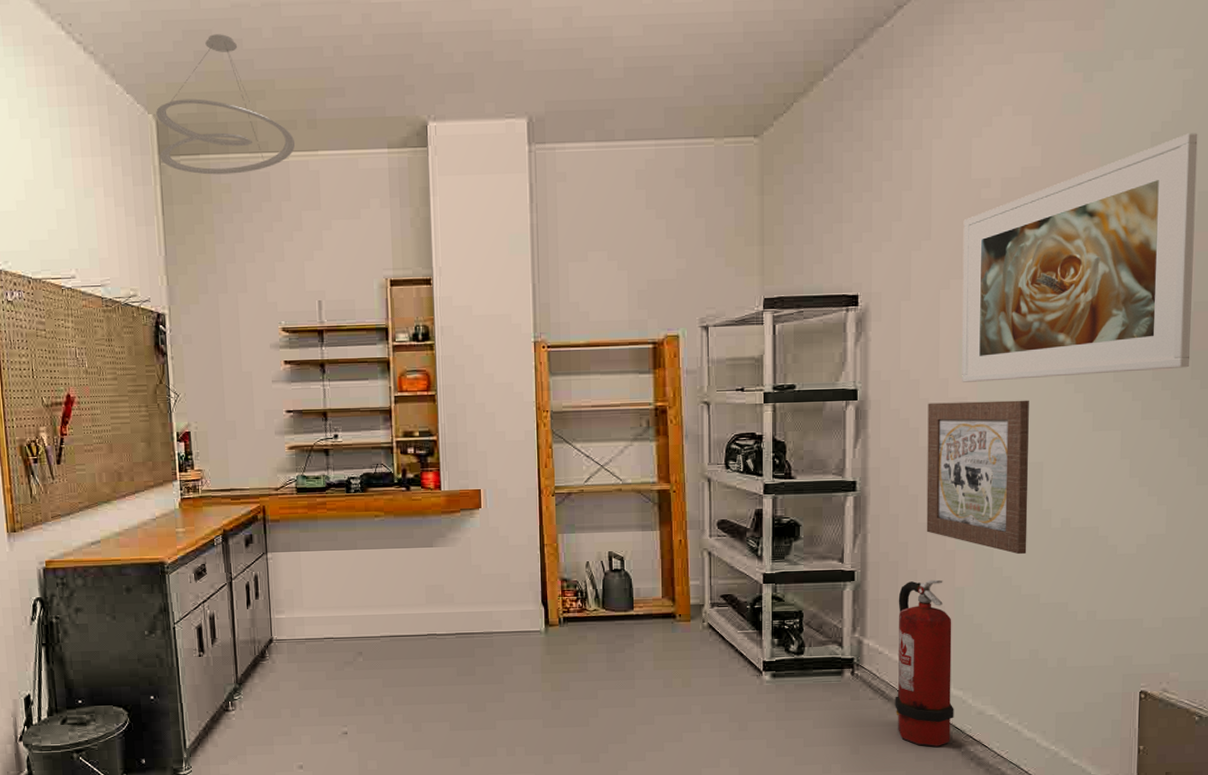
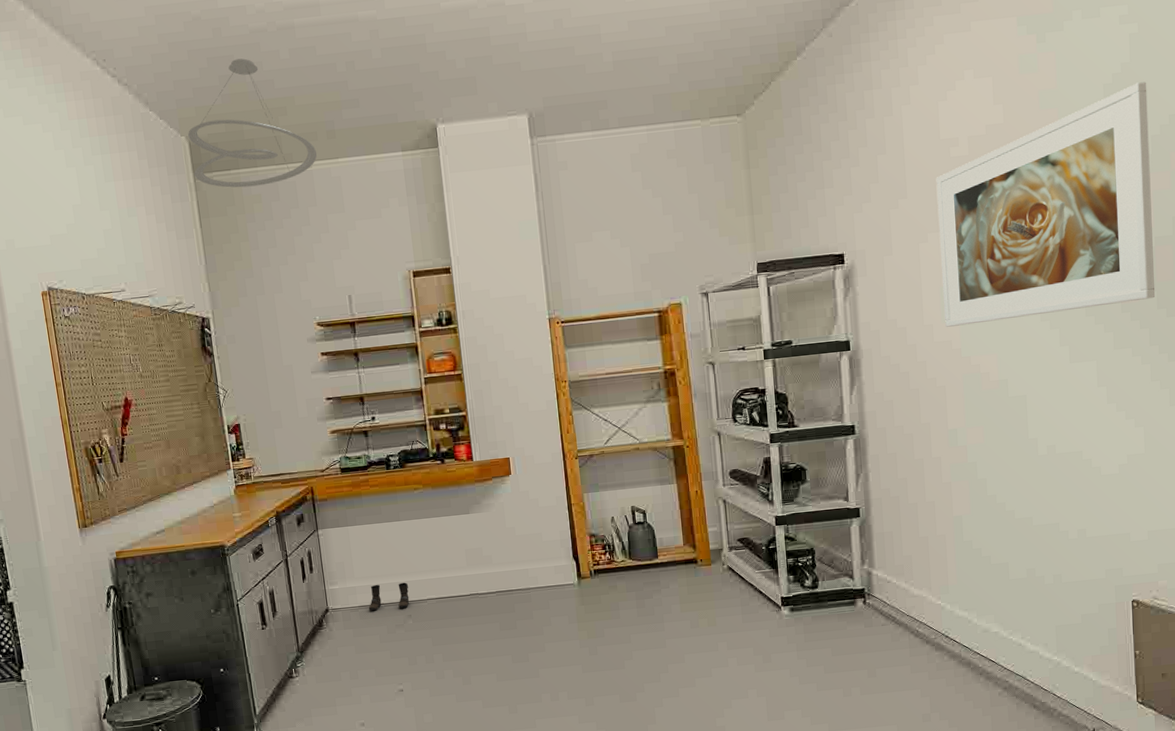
boots: none [316,616,361,645] -> present [368,582,410,611]
fire extinguisher: present [895,579,954,747] -> none [901,510,962,665]
wall art: present [926,400,1029,555] -> none [915,338,1017,482]

